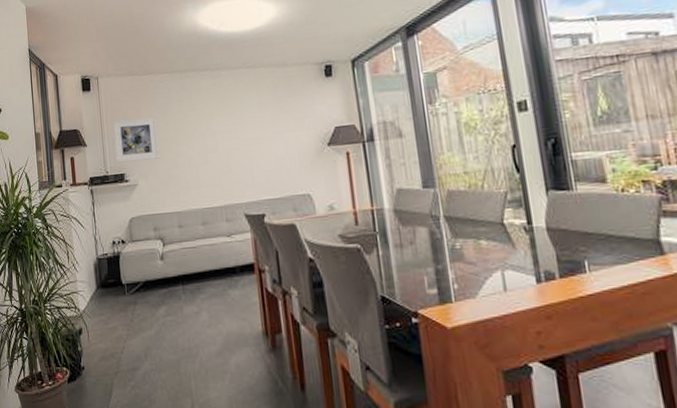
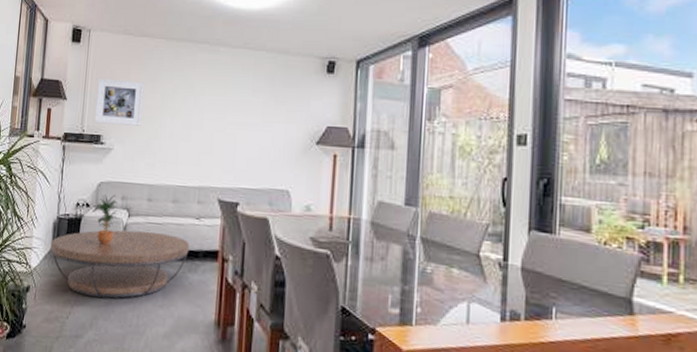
coffee table: none [94,256,226,329] -> present [50,230,190,299]
potted plant: none [128,227,153,277] -> present [92,194,118,245]

